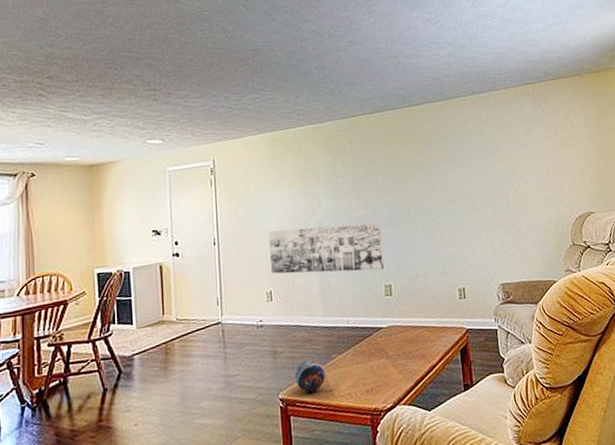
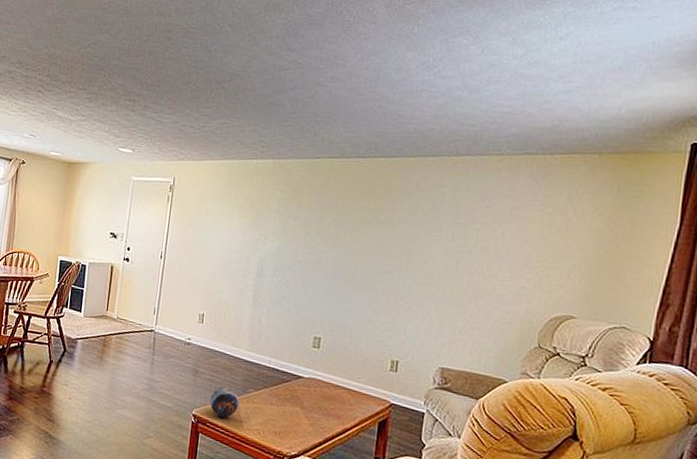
wall art: present [268,222,385,274] -> none [206,257,323,321]

